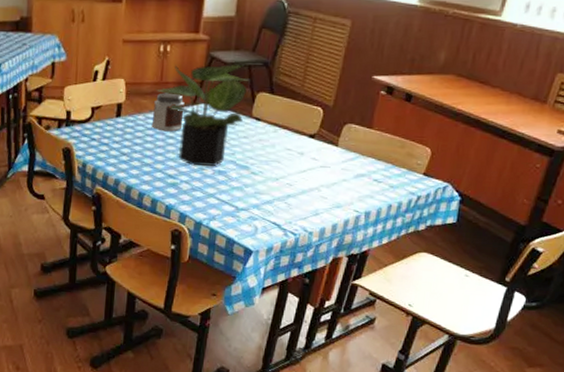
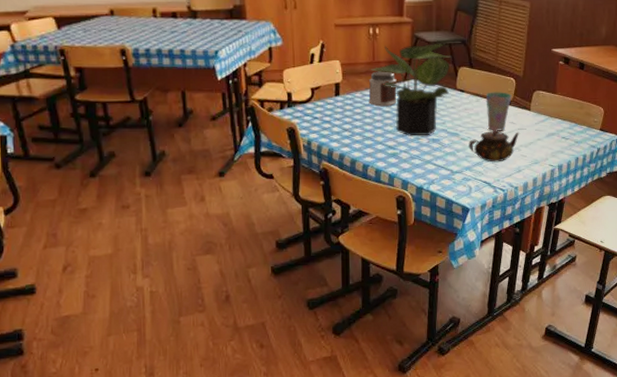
teapot: none [259,164,322,203] -> present [469,129,520,163]
cup: none [283,122,317,167] -> present [485,92,512,131]

